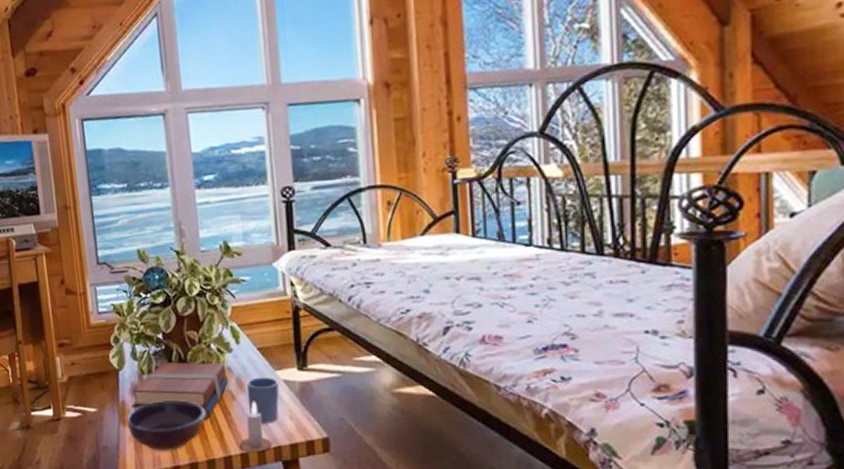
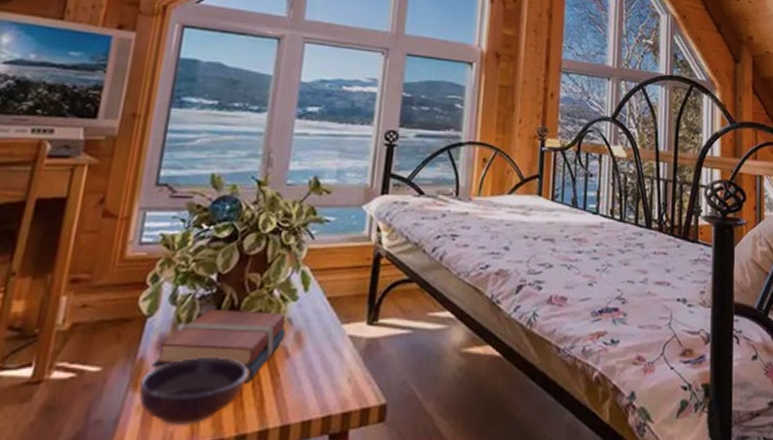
candle: present [239,401,271,453] -> none [281,359,321,425]
mug: present [247,377,279,424] -> none [303,331,343,388]

